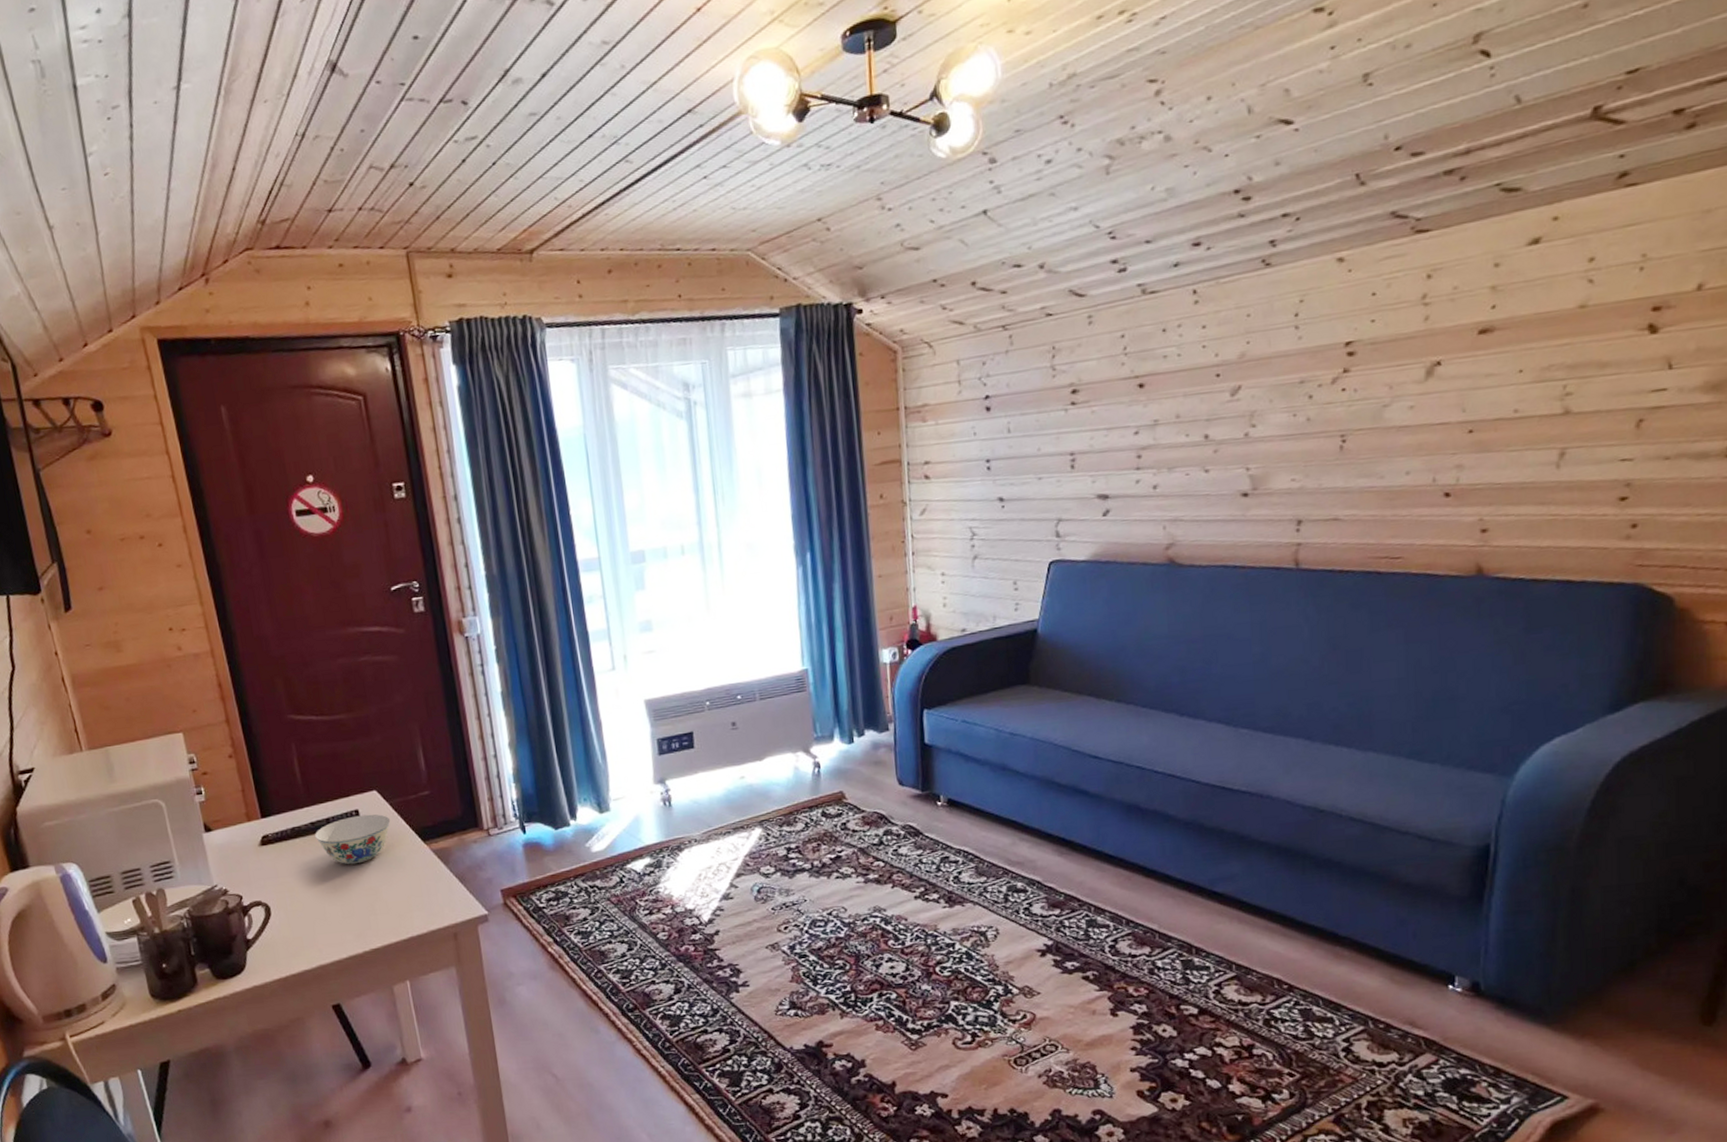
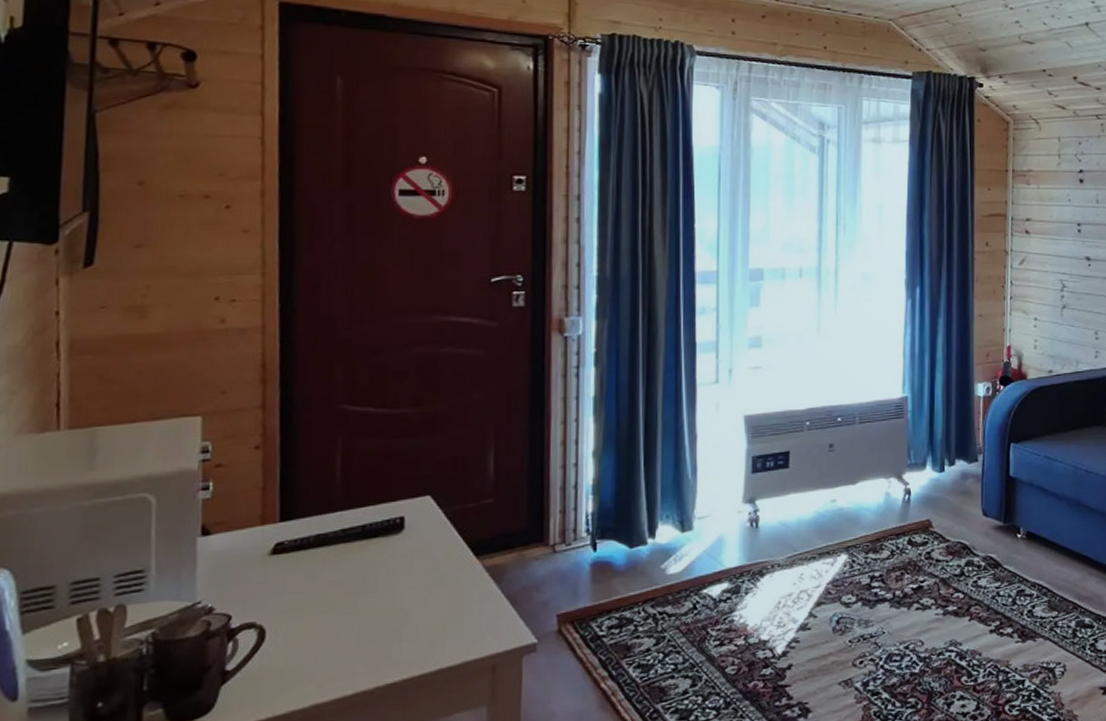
bowl: present [315,814,391,865] -> none [344,522,441,581]

